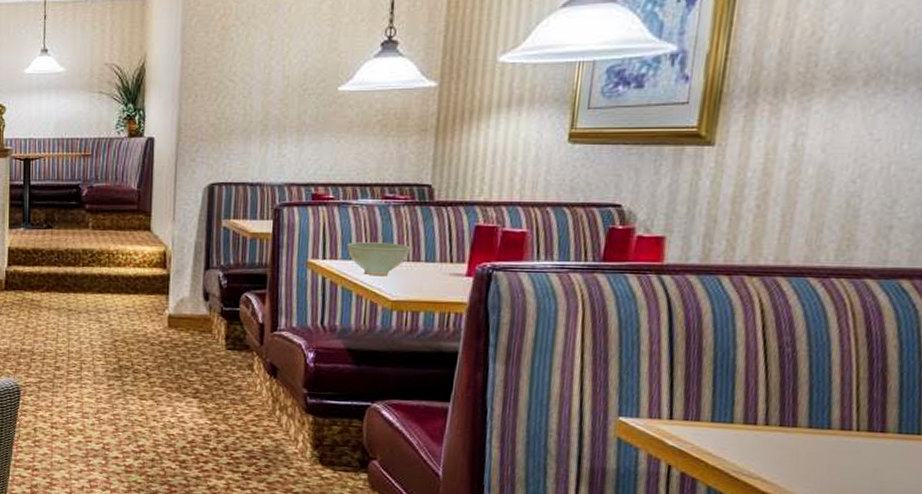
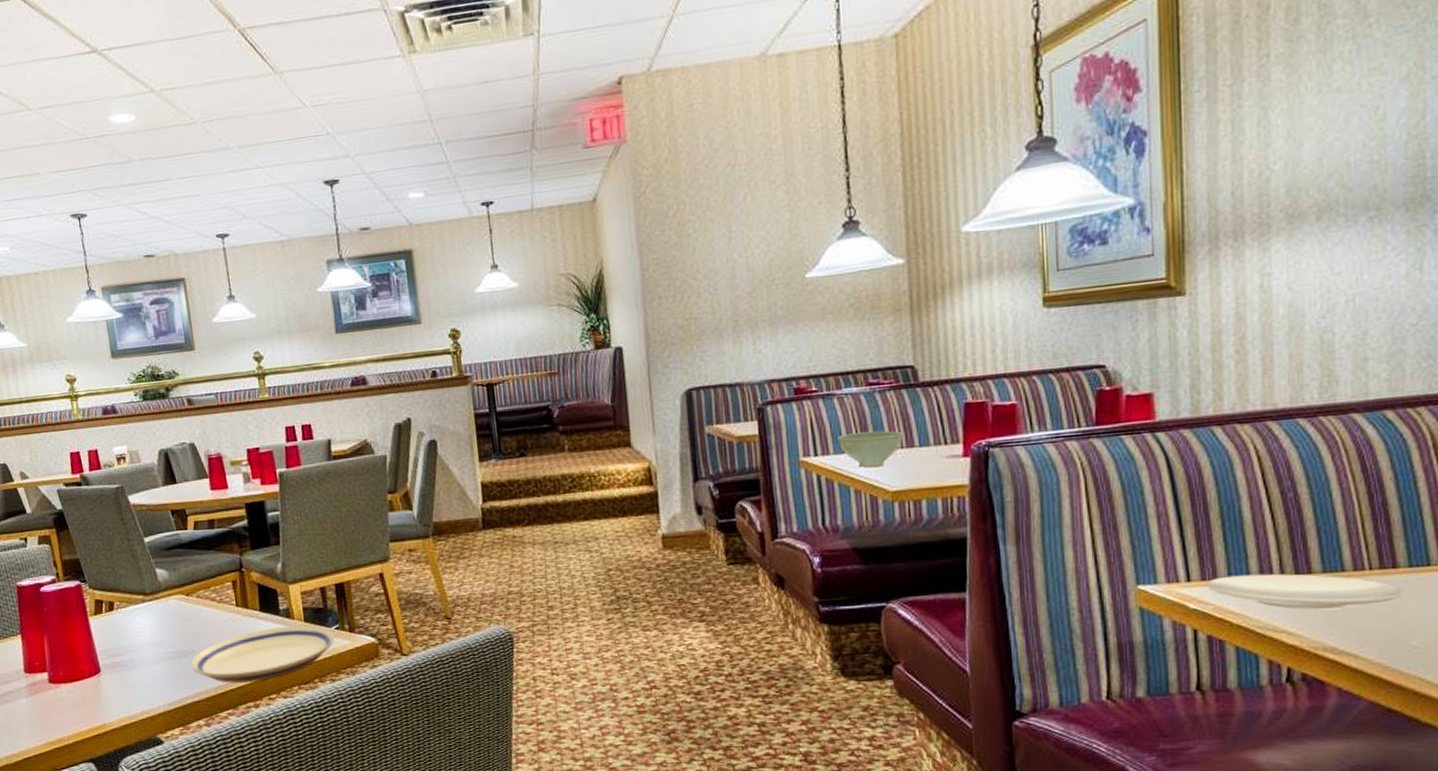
plate: none [688,419,888,464] -> present [1207,573,1403,610]

